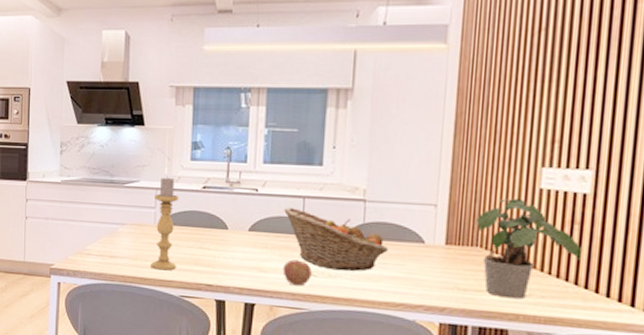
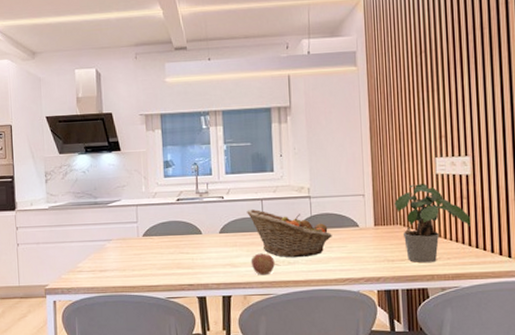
candle holder: present [151,175,179,271] -> none [136,193,161,277]

